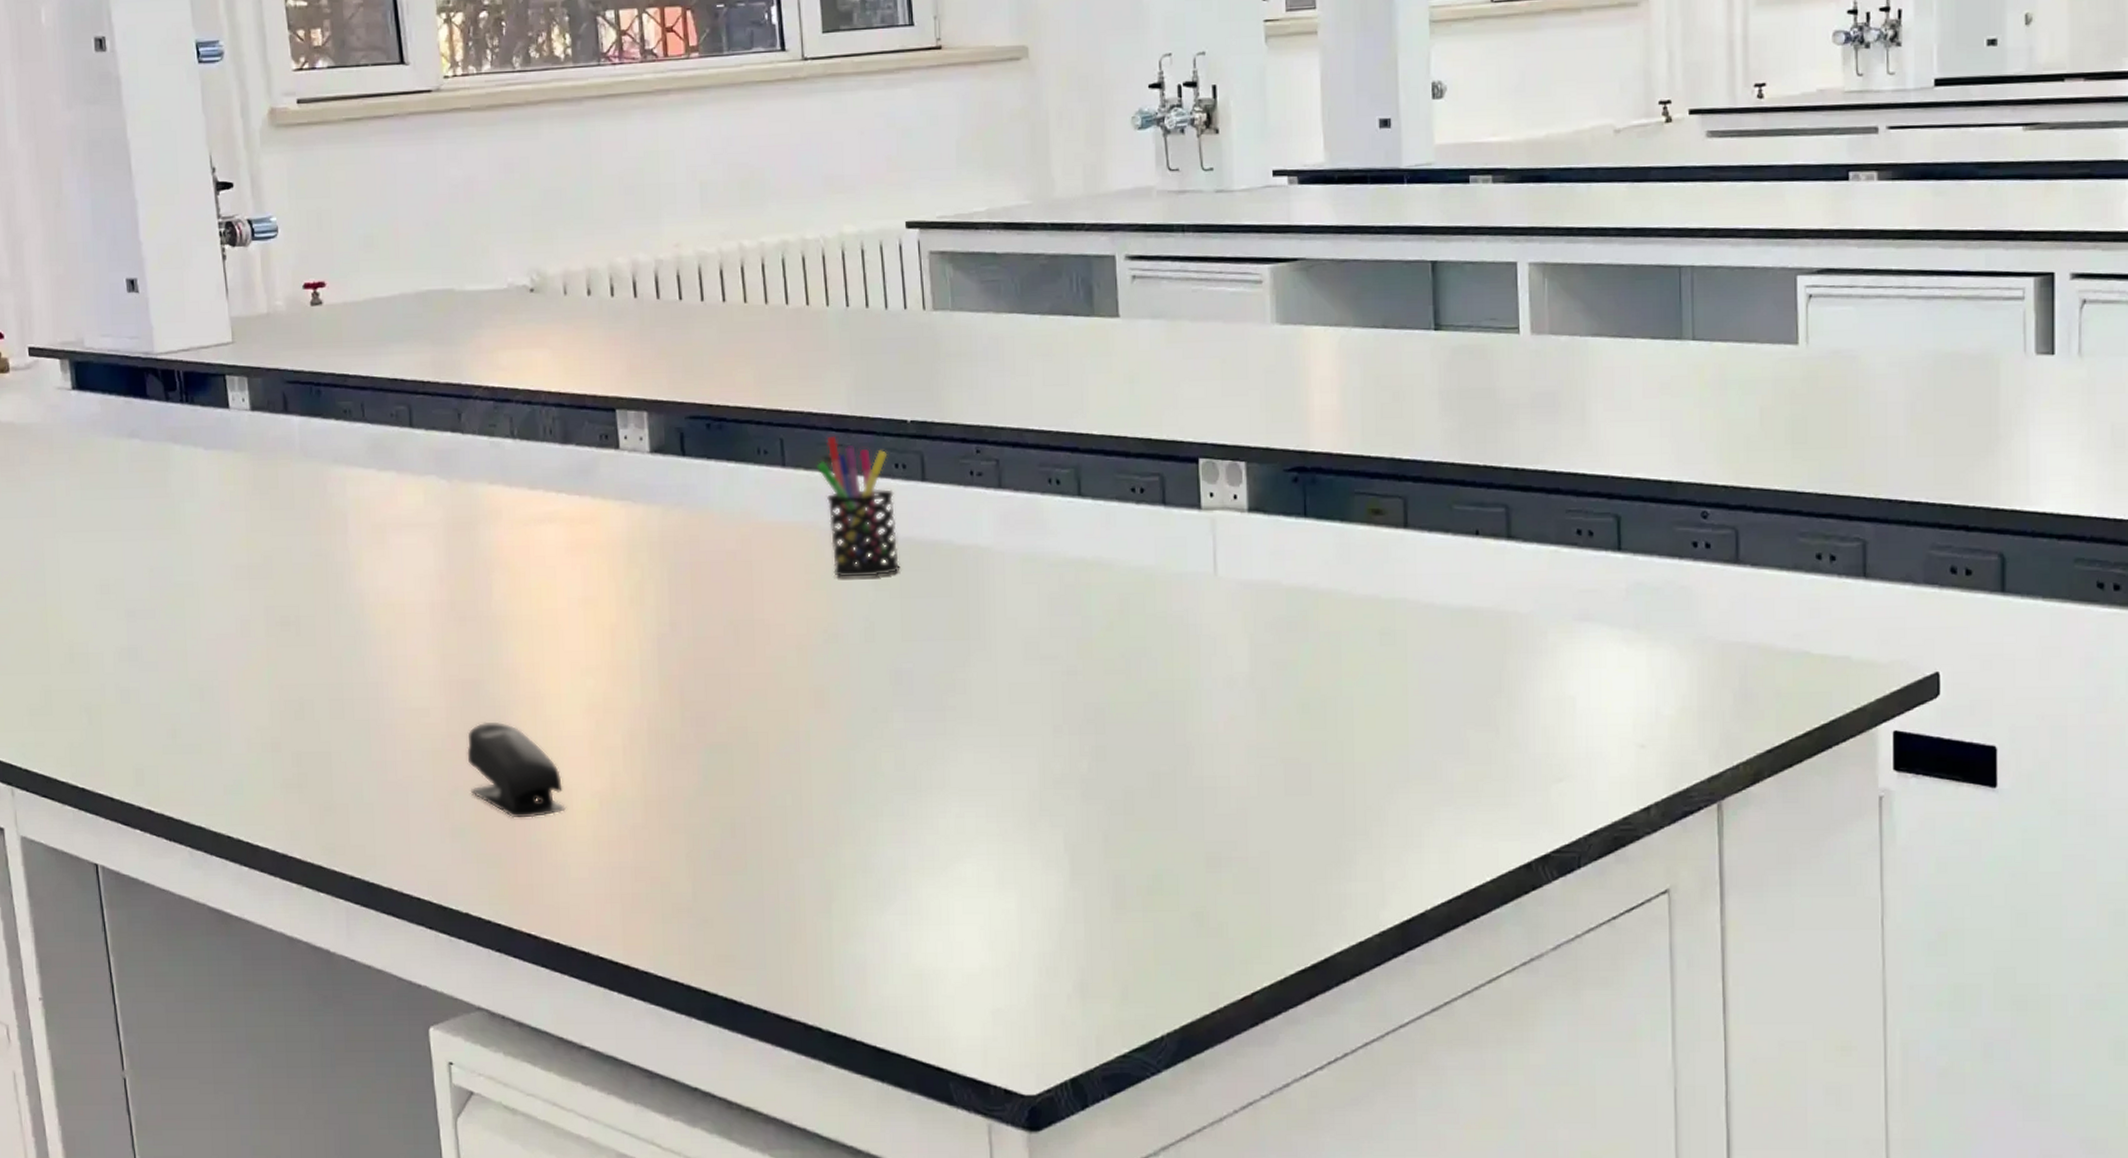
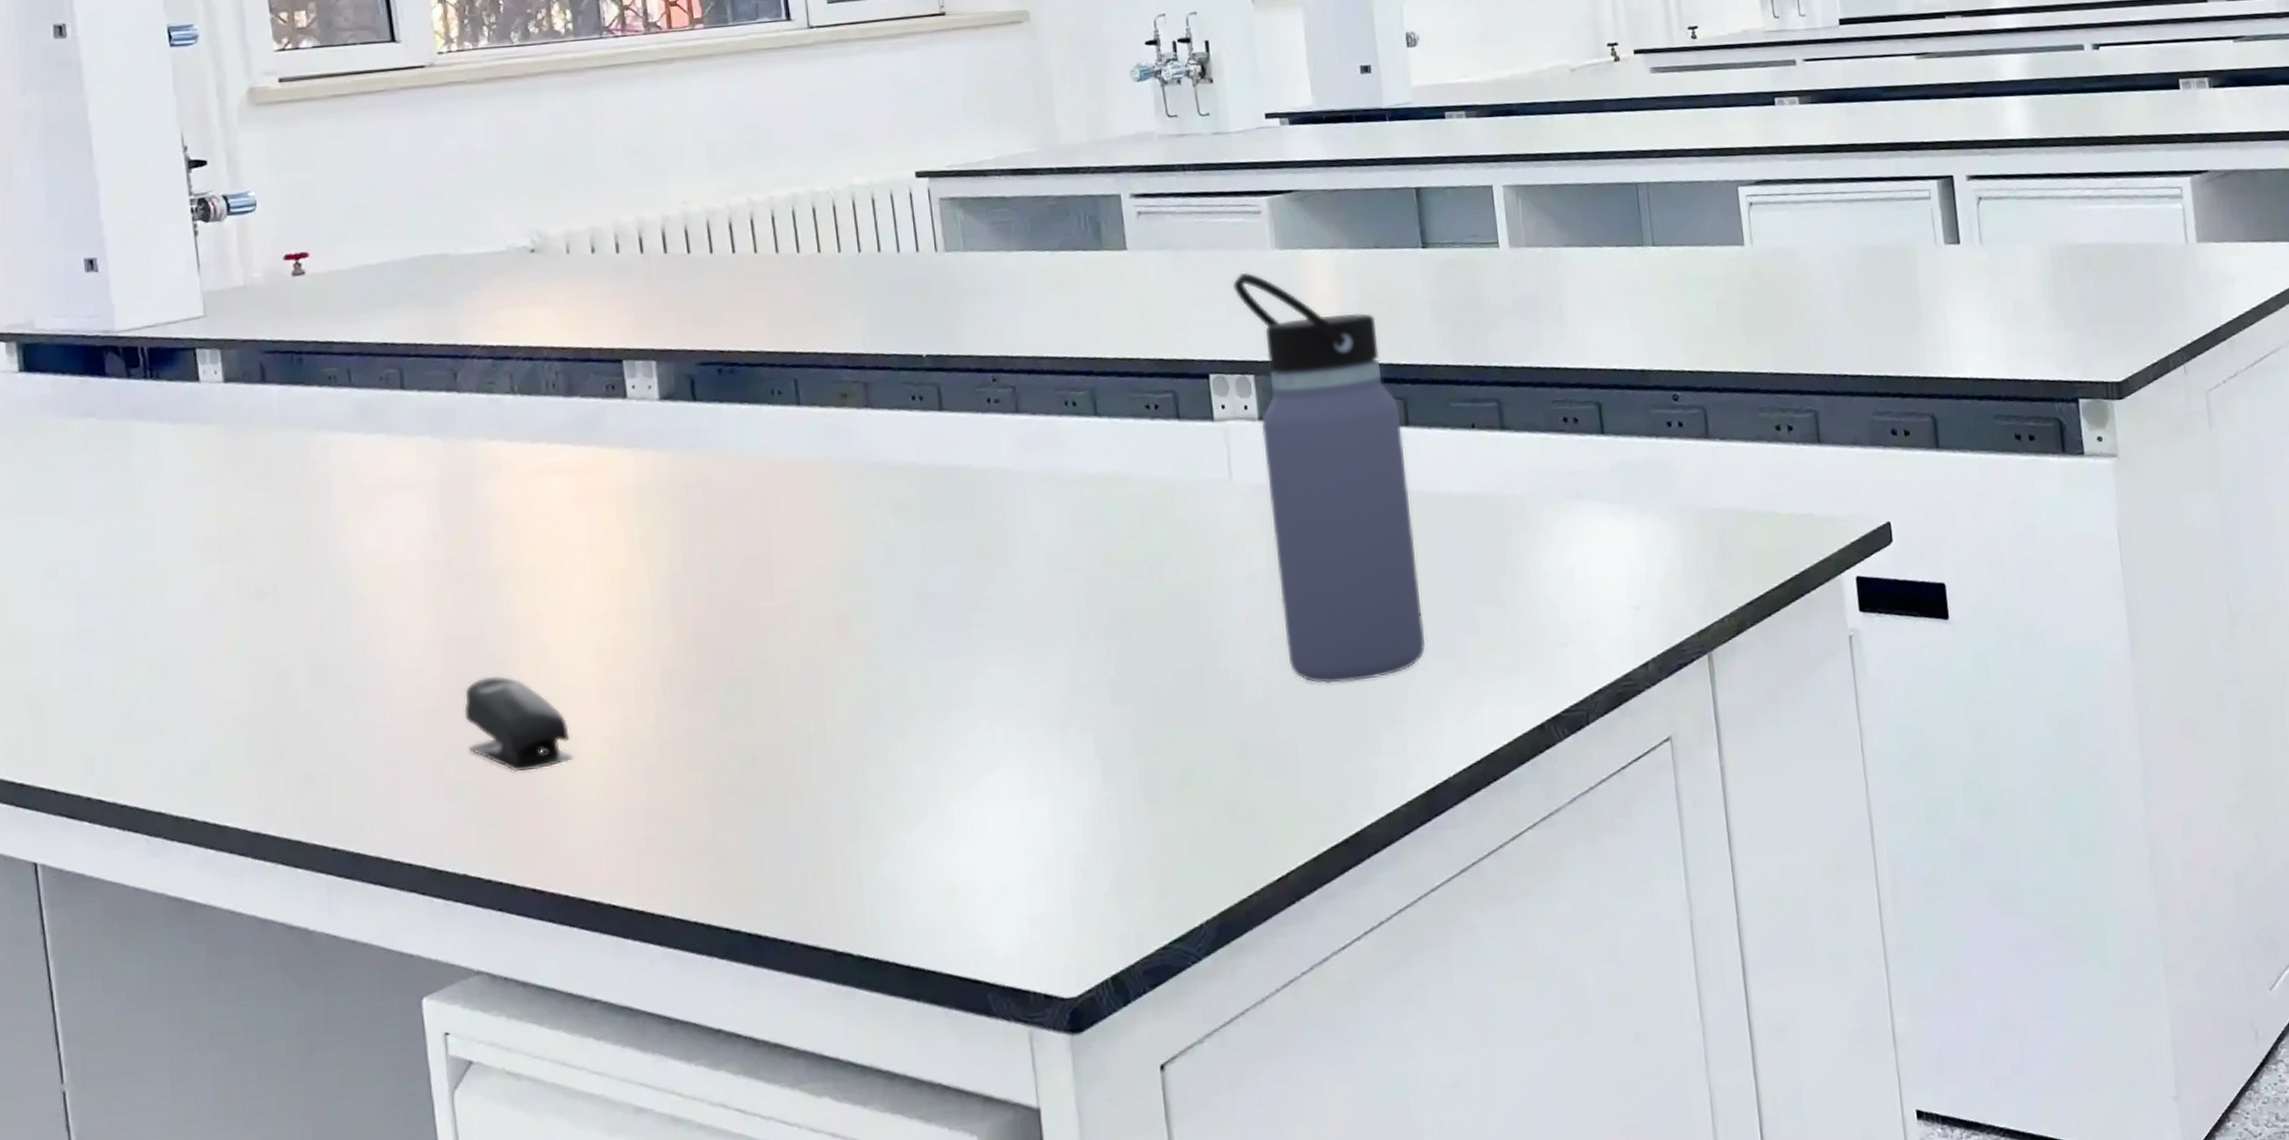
pen holder: present [817,435,900,578] -> none [832,373,920,508]
water bottle: none [1227,348,1411,800] -> present [1232,272,1426,684]

